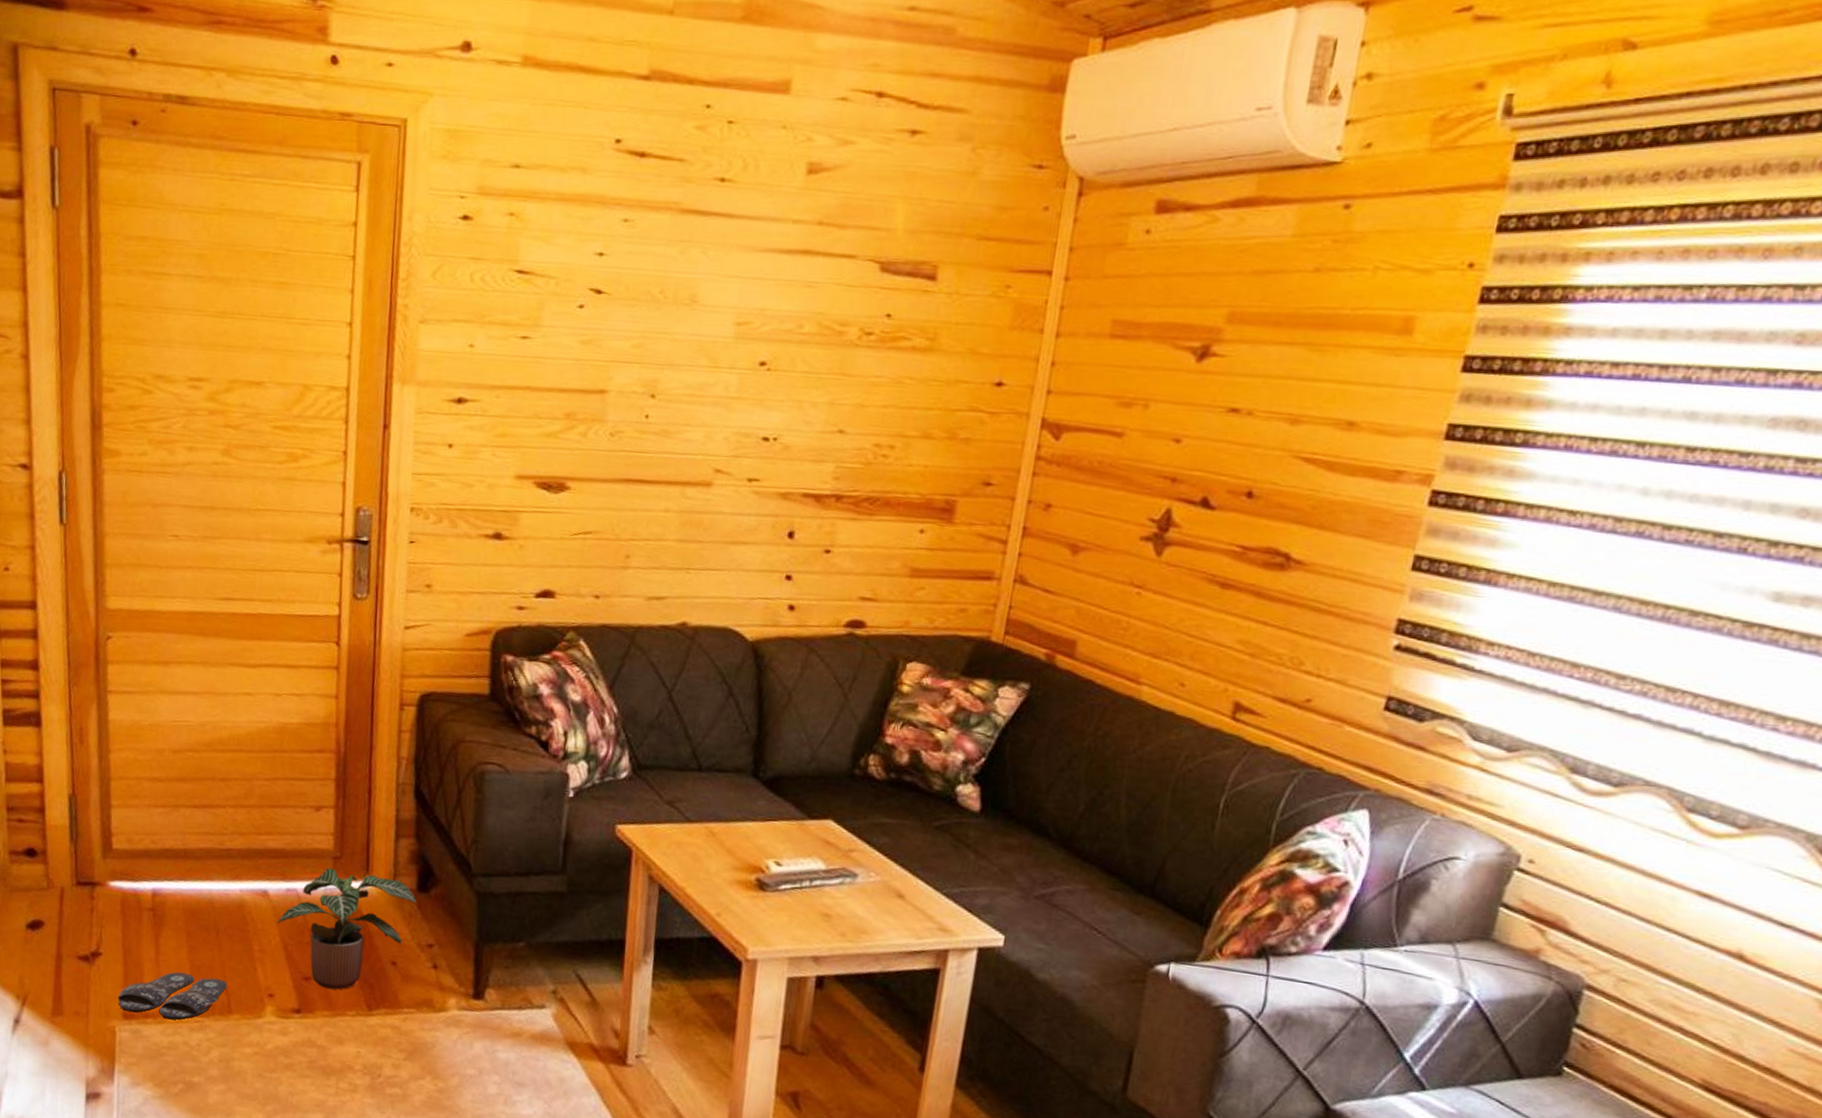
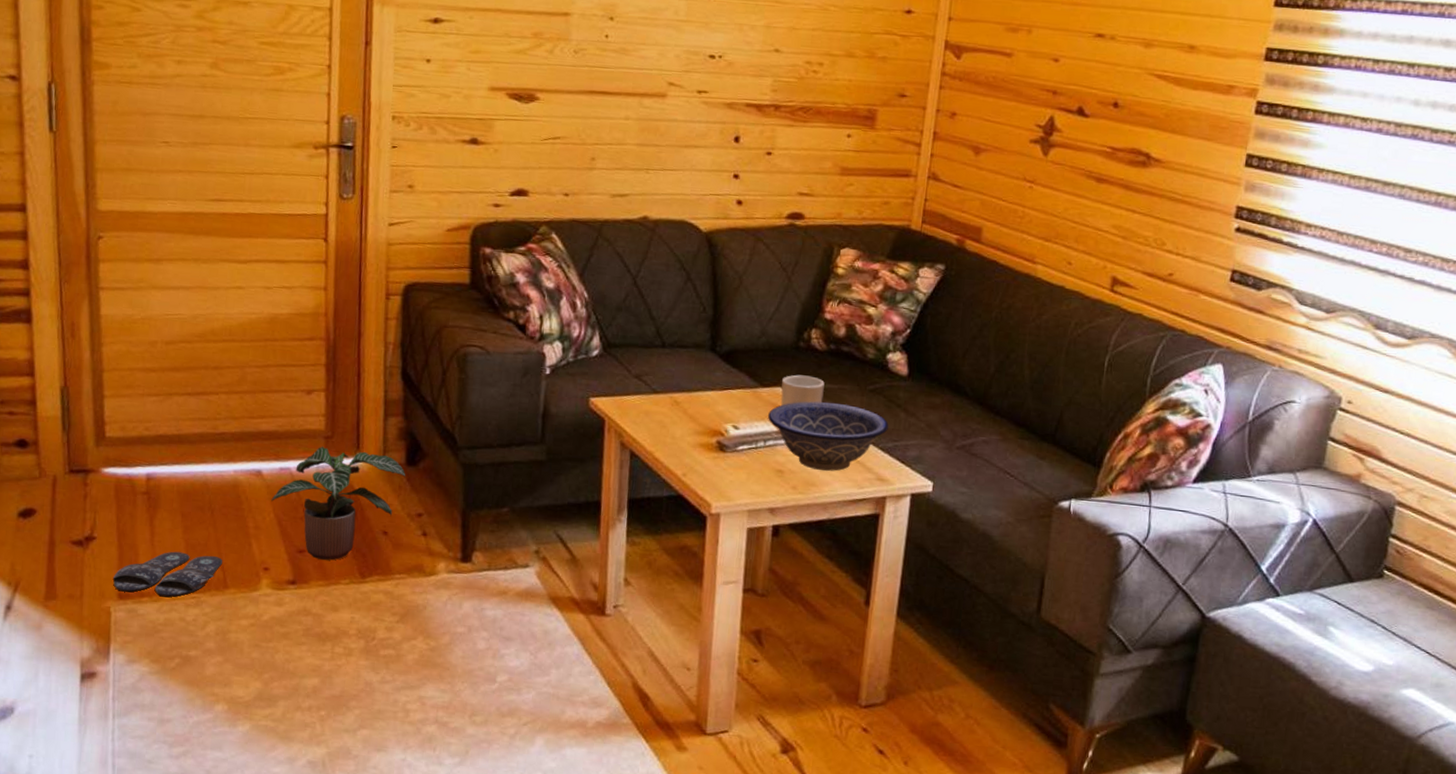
decorative bowl: none [815,837,955,918] -> present [768,401,889,471]
mug: none [830,806,882,842] -> present [780,375,825,406]

